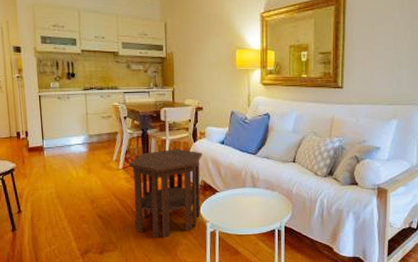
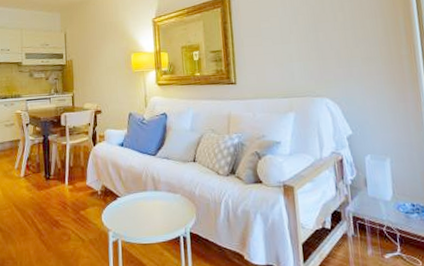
side table: present [129,148,202,238] -> none [30,153,102,251]

